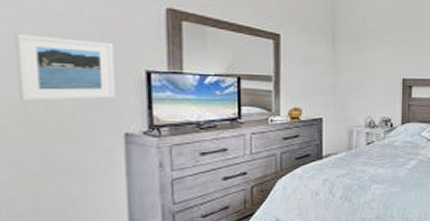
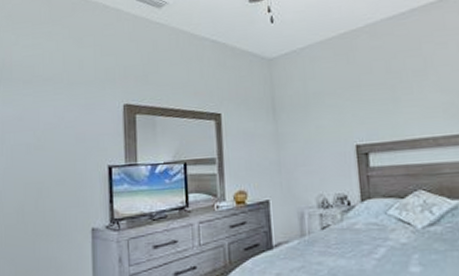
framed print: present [15,34,117,101] -> none [18,143,86,203]

